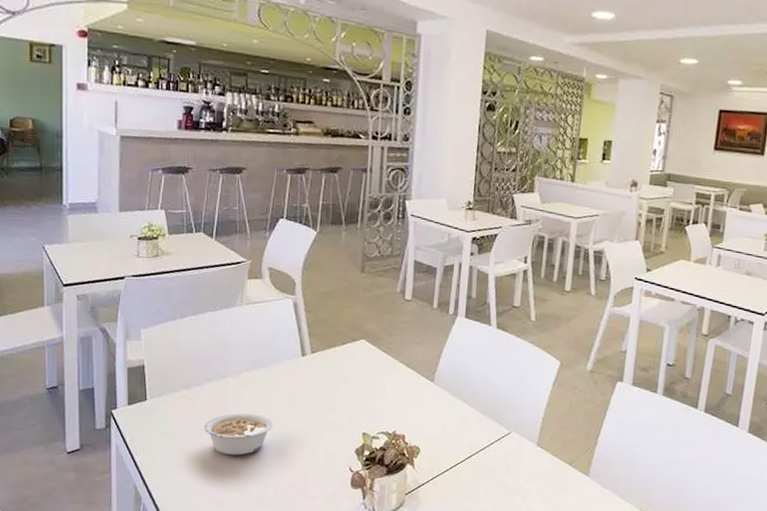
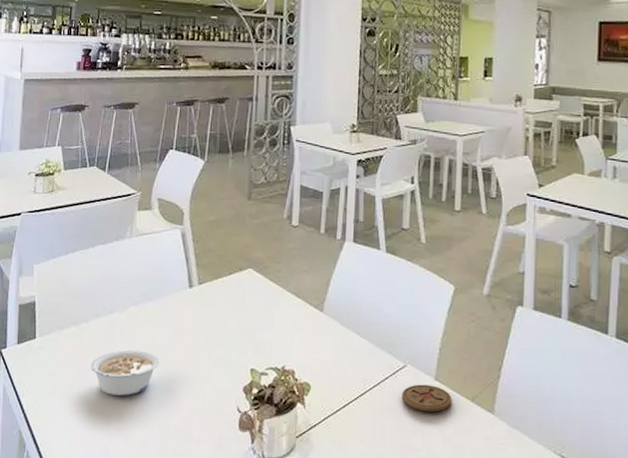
coaster: none [505,449,552,474] -> present [401,384,452,412]

